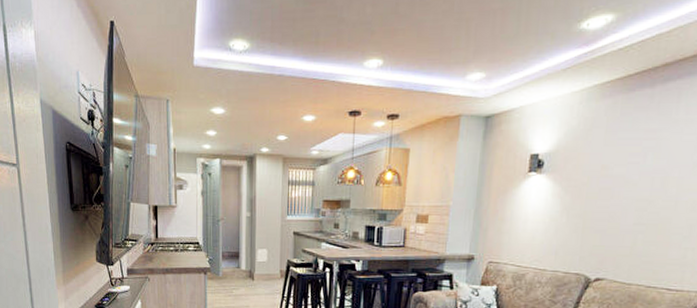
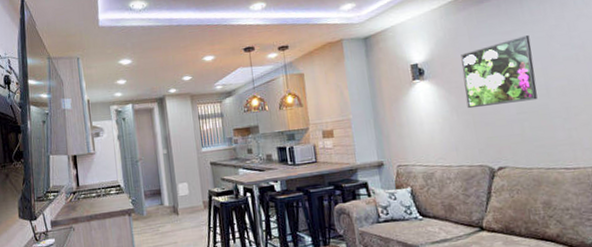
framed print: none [581,137,676,212] -> present [461,35,538,109]

